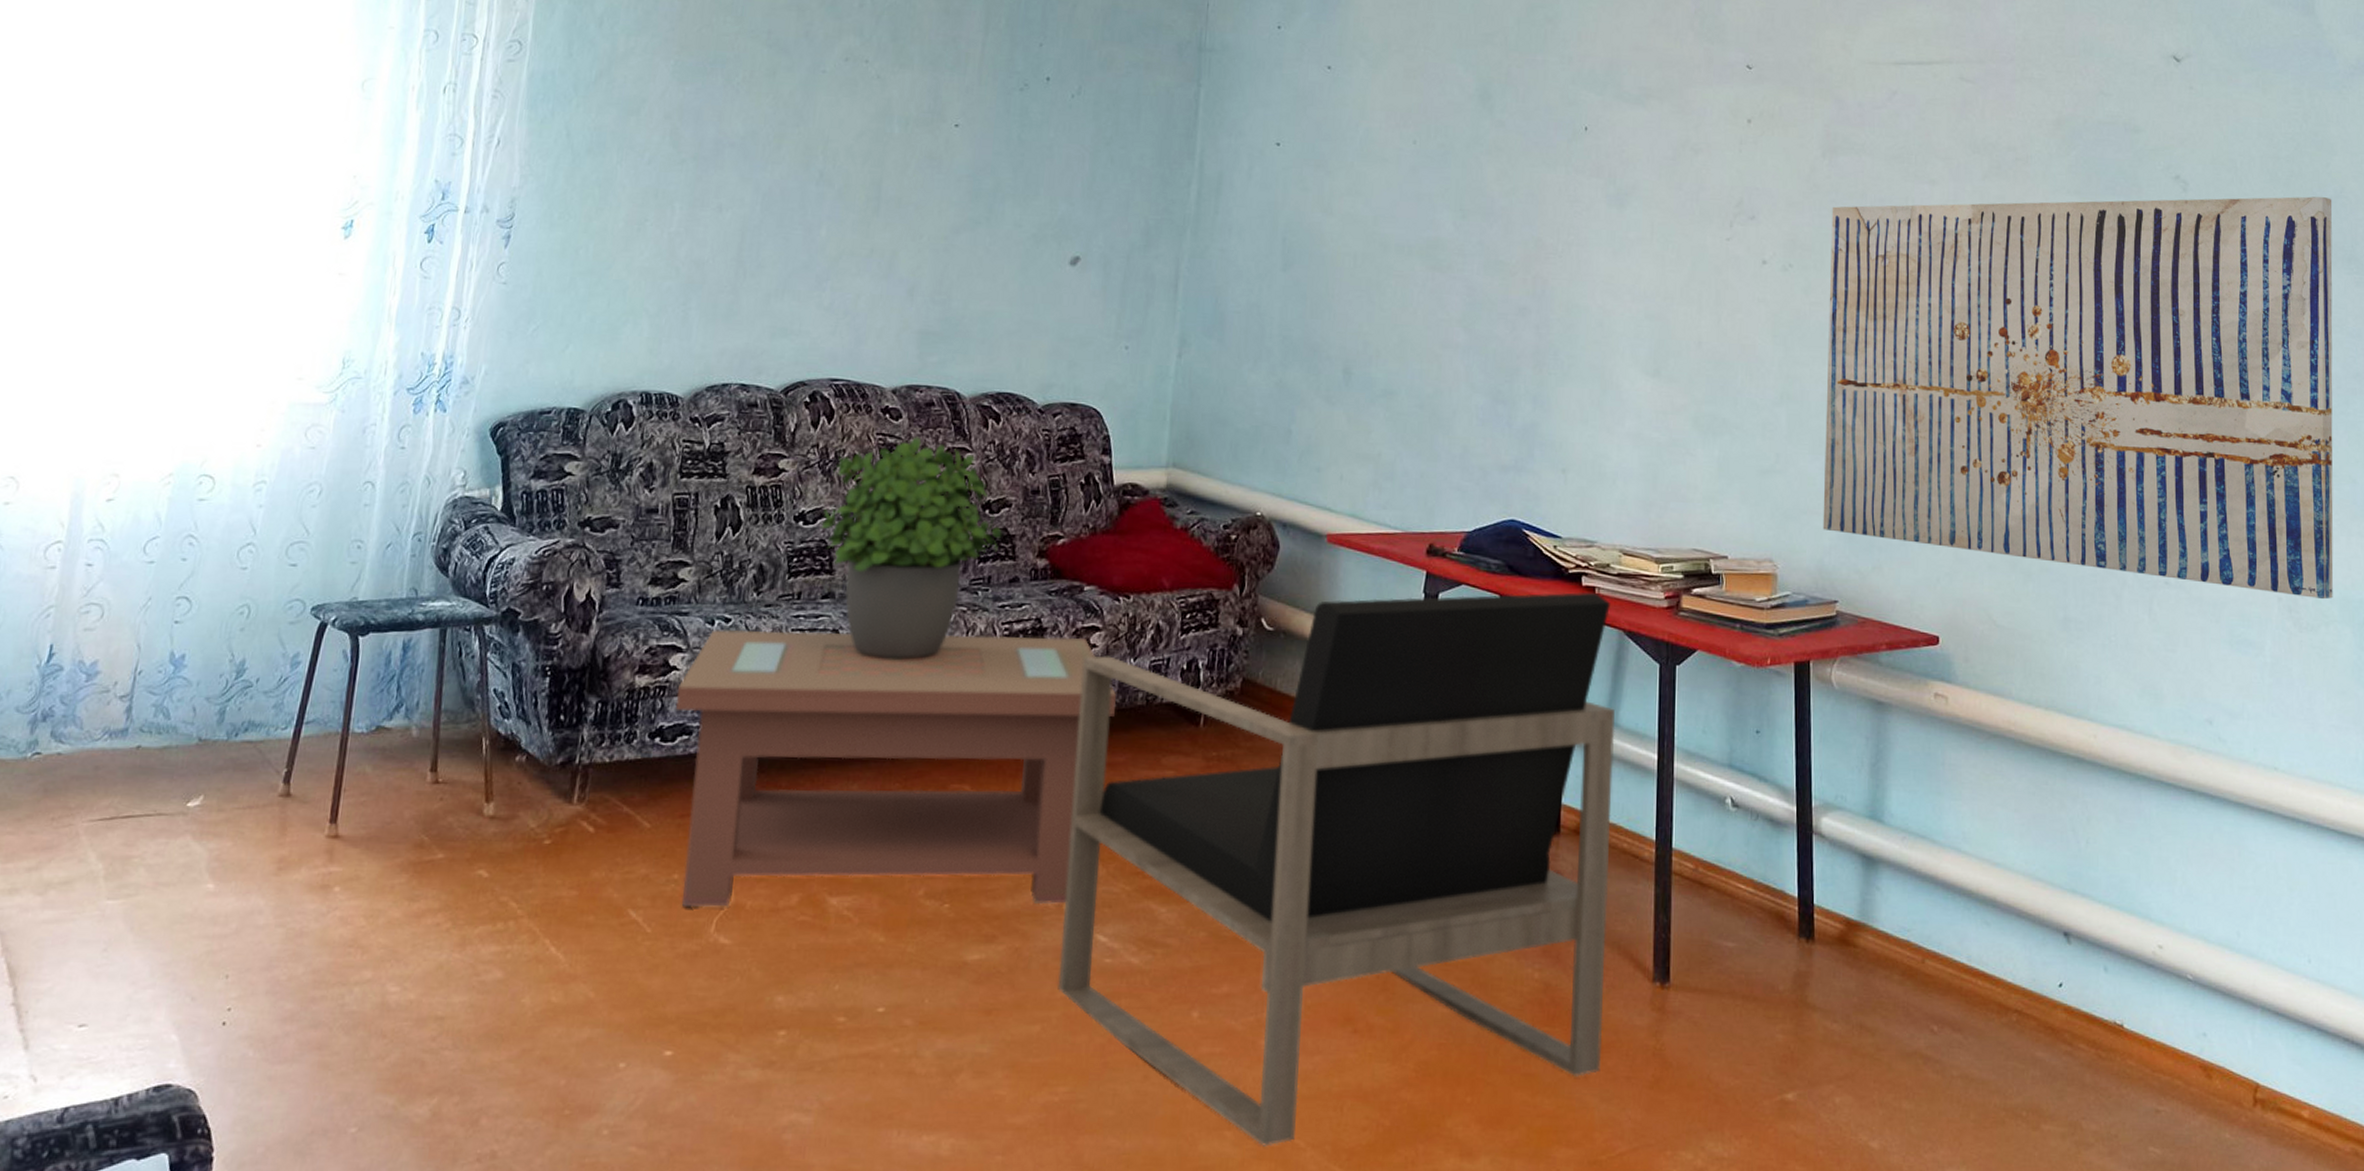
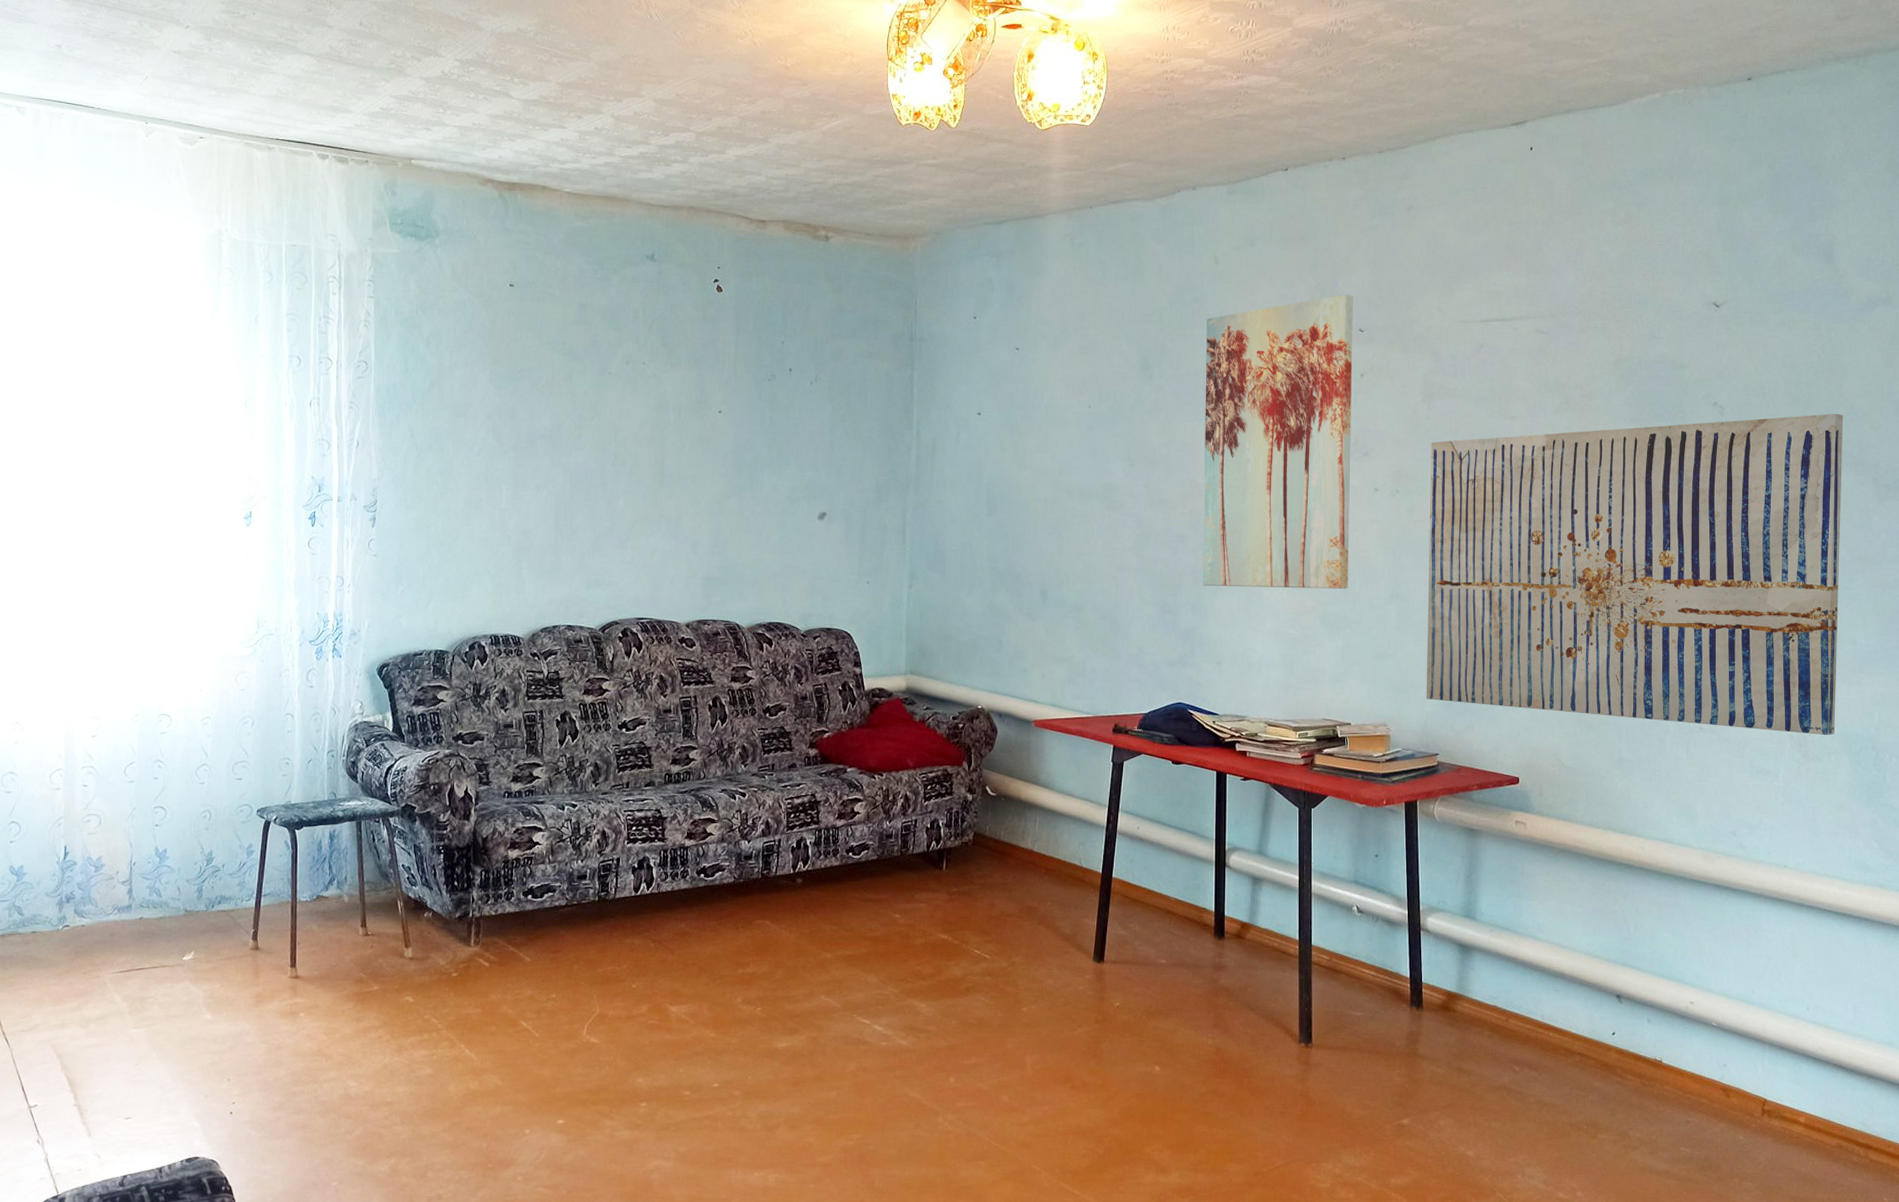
coffee table: present [675,629,1116,908] -> none [541,807,877,1018]
potted plant: present [818,437,1002,660] -> none [637,660,780,830]
armchair: present [1058,591,1615,1147] -> none [847,755,1265,1171]
wall art: none [1546,22,1740,384] -> present [1203,294,1353,589]

